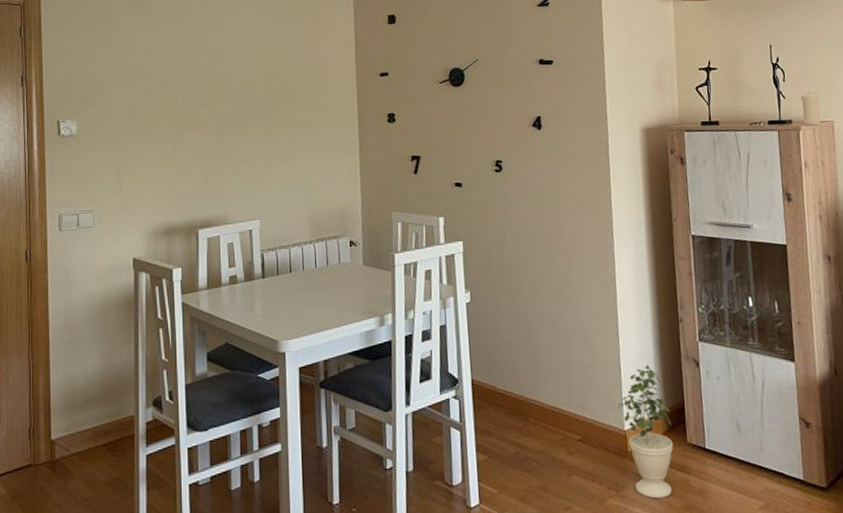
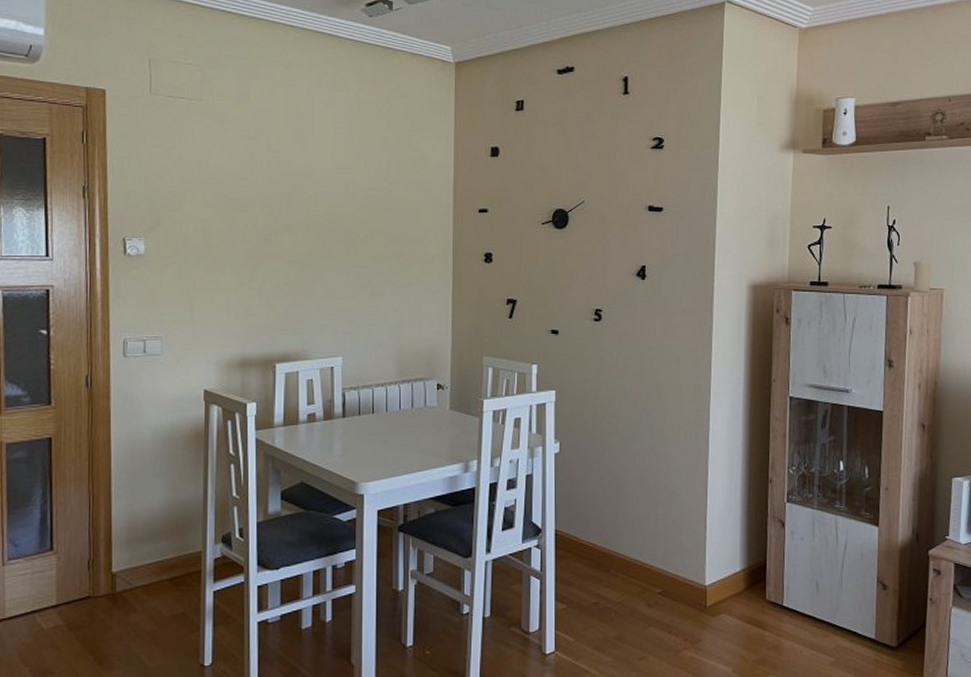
potted plant: present [618,365,674,499] -> none [701,523,752,652]

